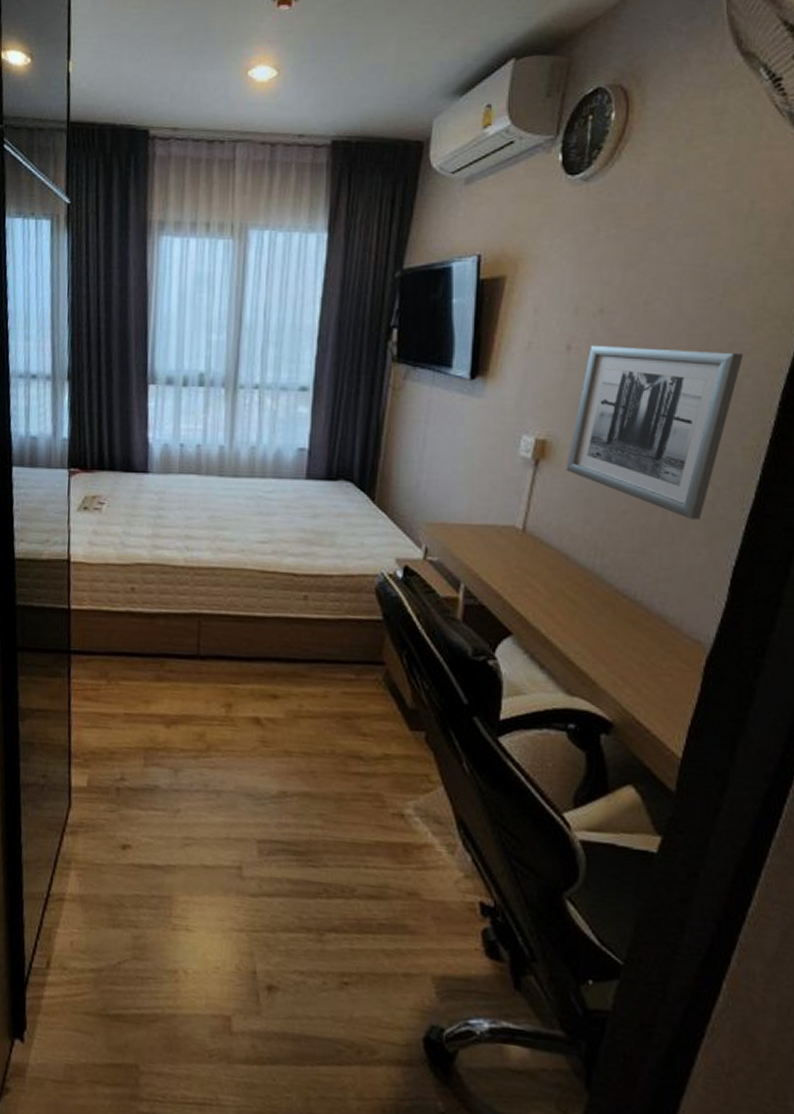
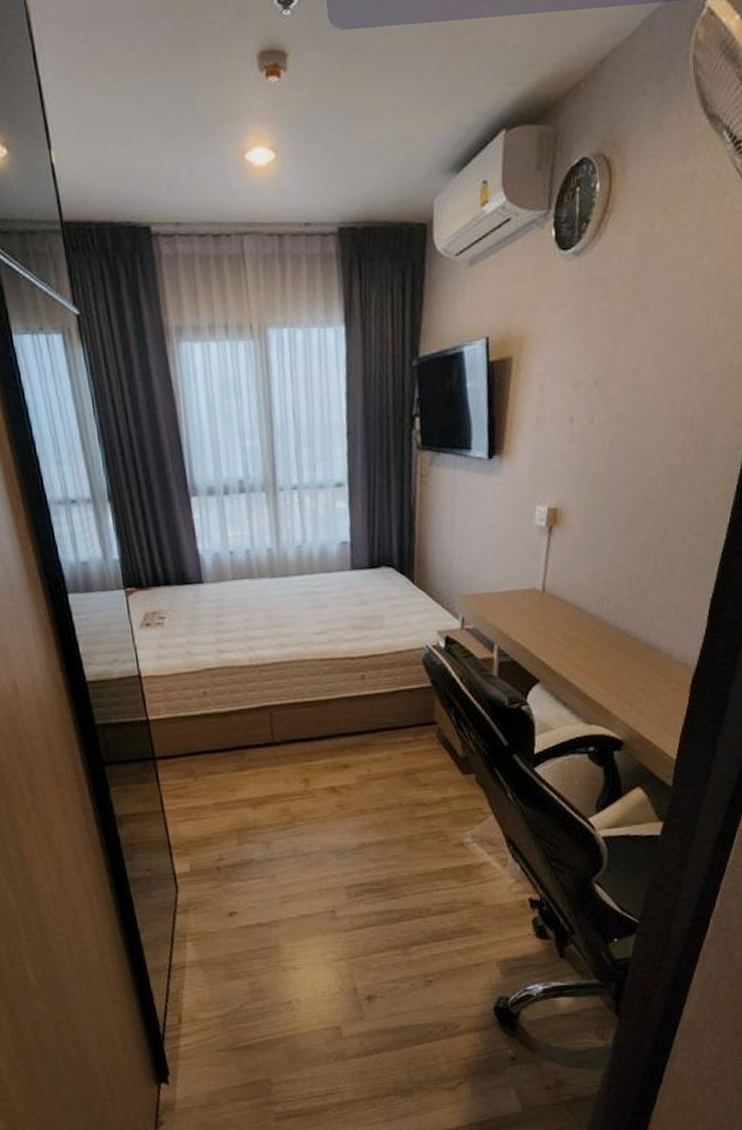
wall art: present [566,345,744,520] -> none [575,410,715,563]

